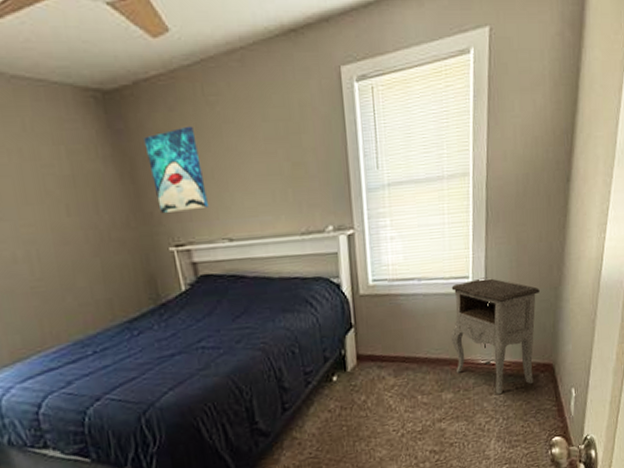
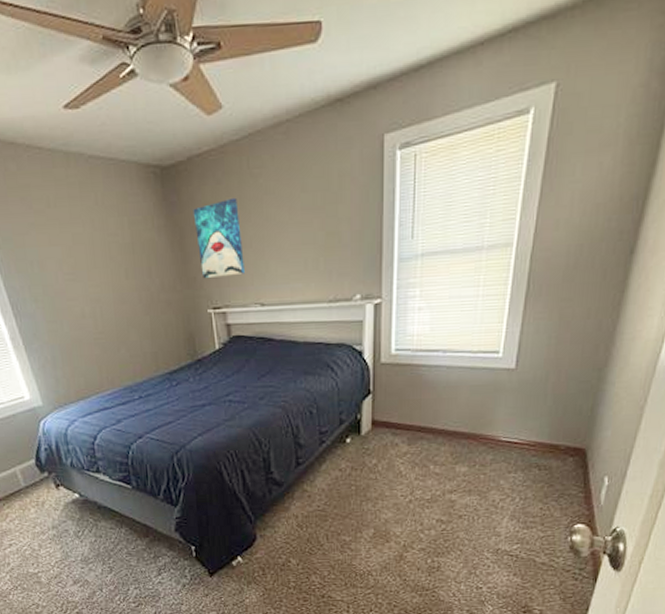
nightstand: present [450,277,540,395] -> none [471,353,580,474]

